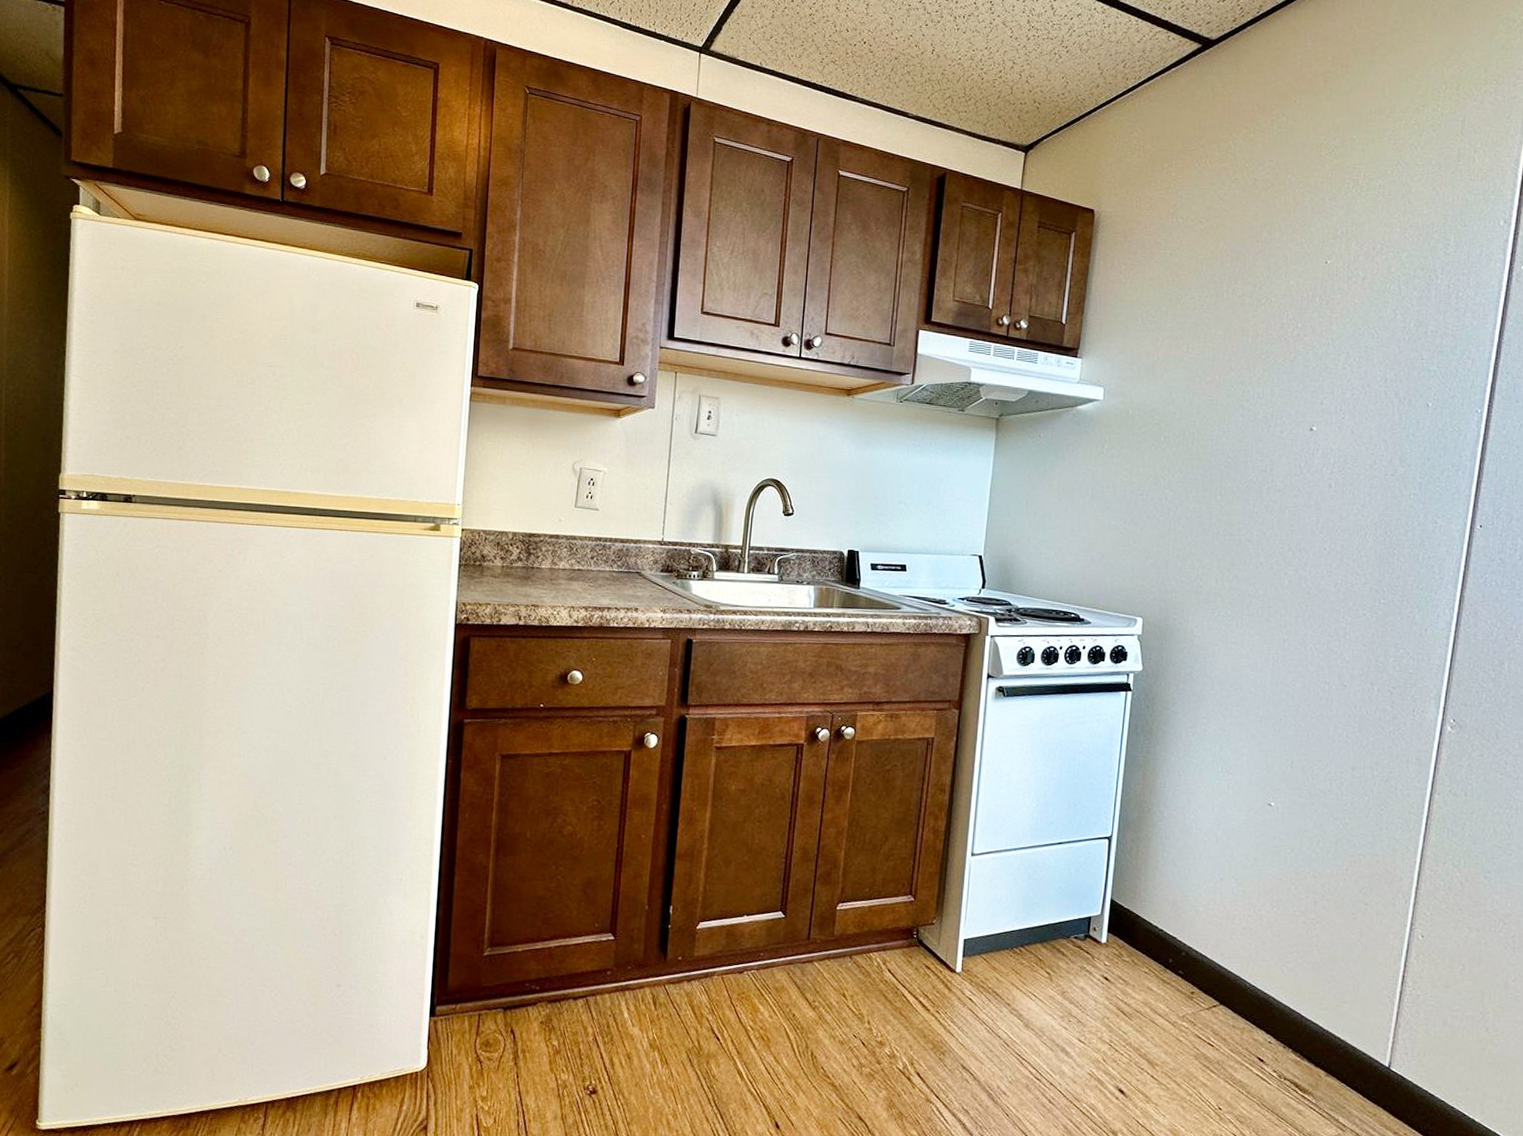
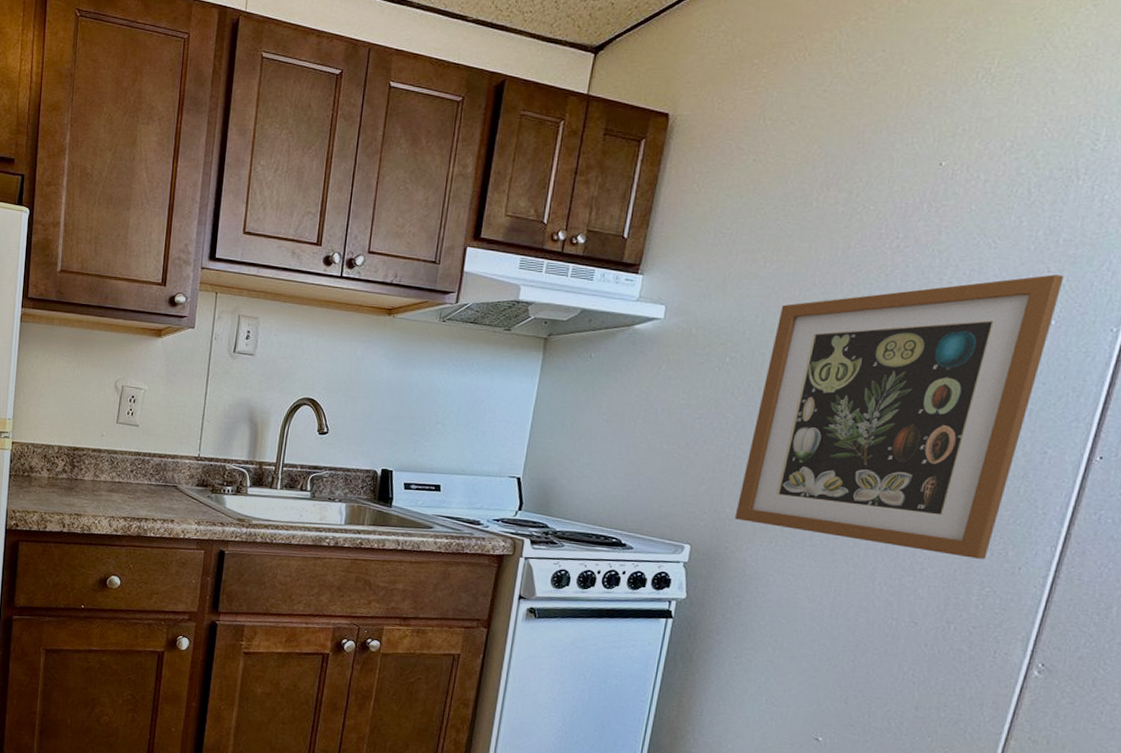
wall art: none [1180,362,1435,623] -> present [734,274,1064,559]

